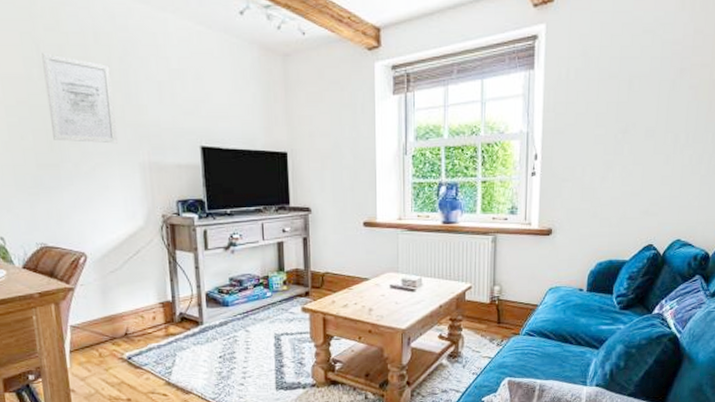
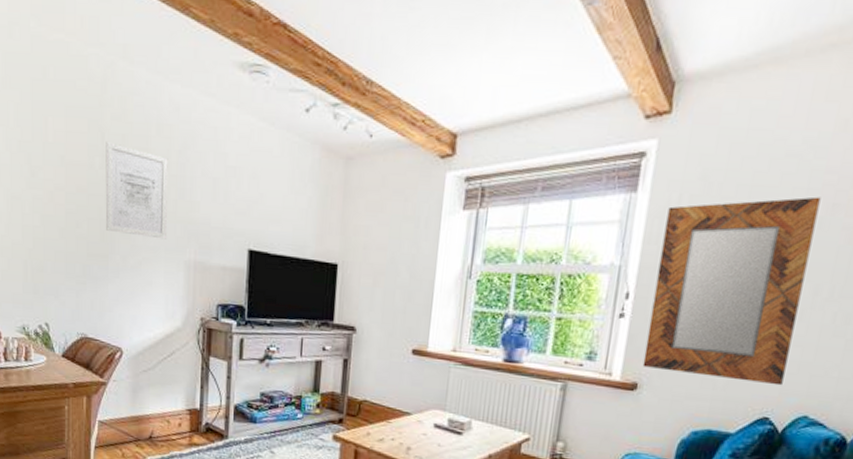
home mirror: none [554,64,672,218] -> present [642,196,821,386]

